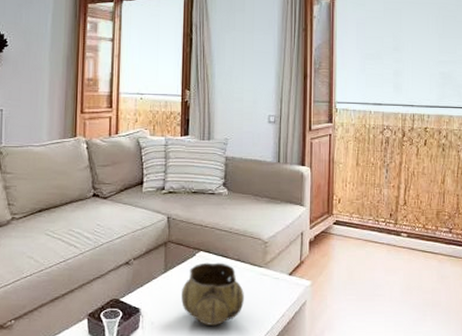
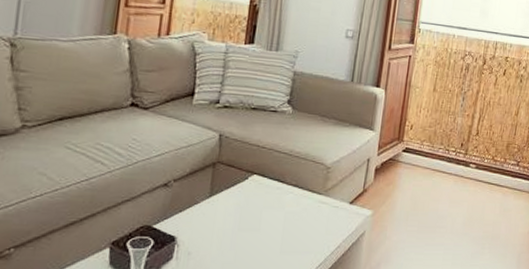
decorative bowl: present [181,262,244,325] -> none [226,187,299,257]

